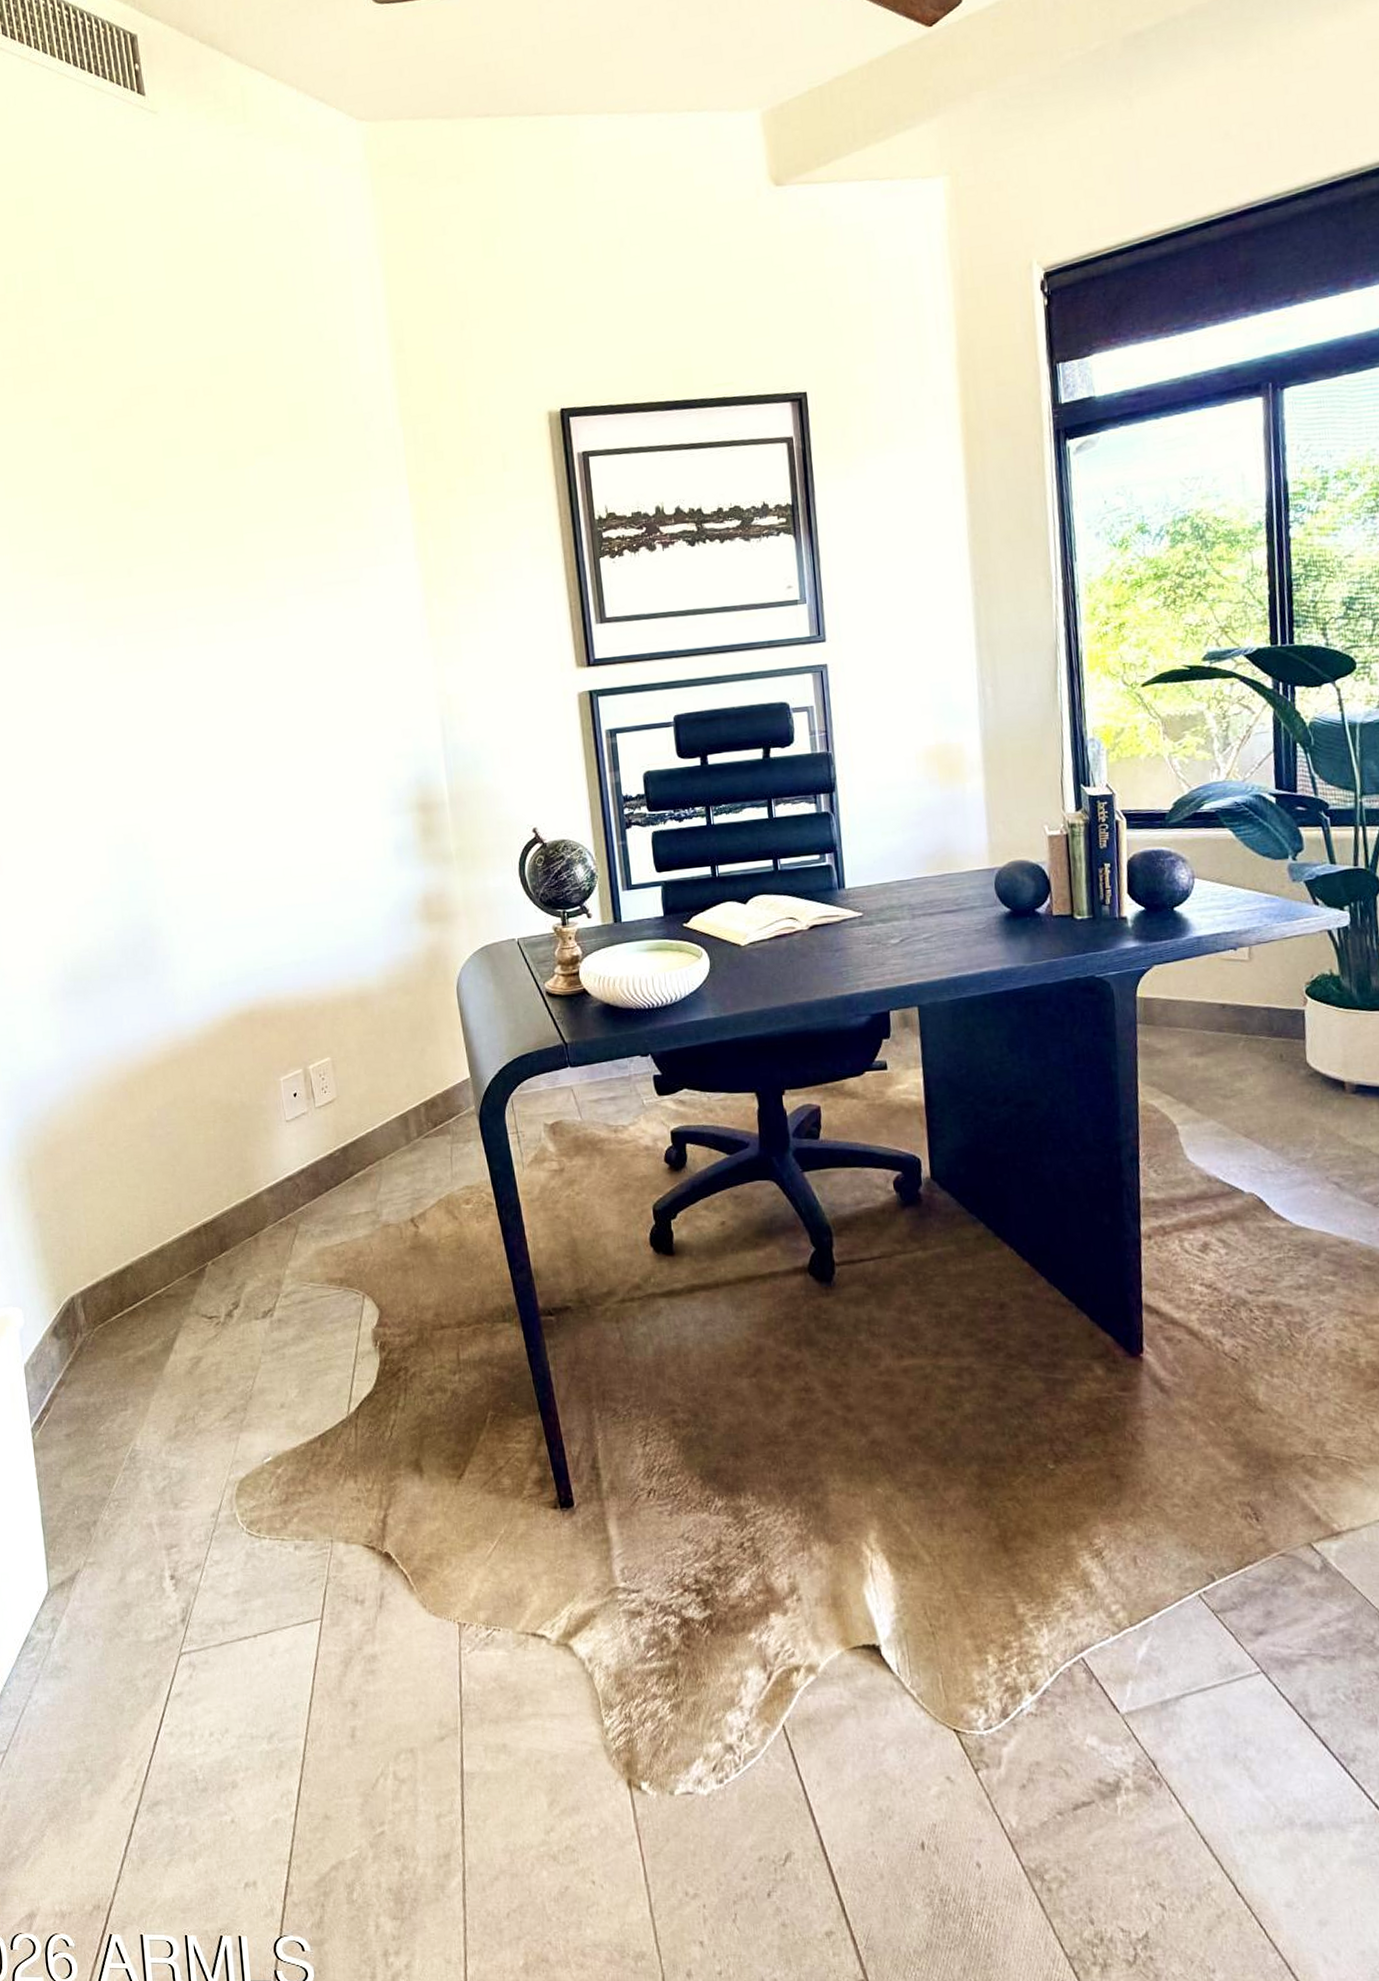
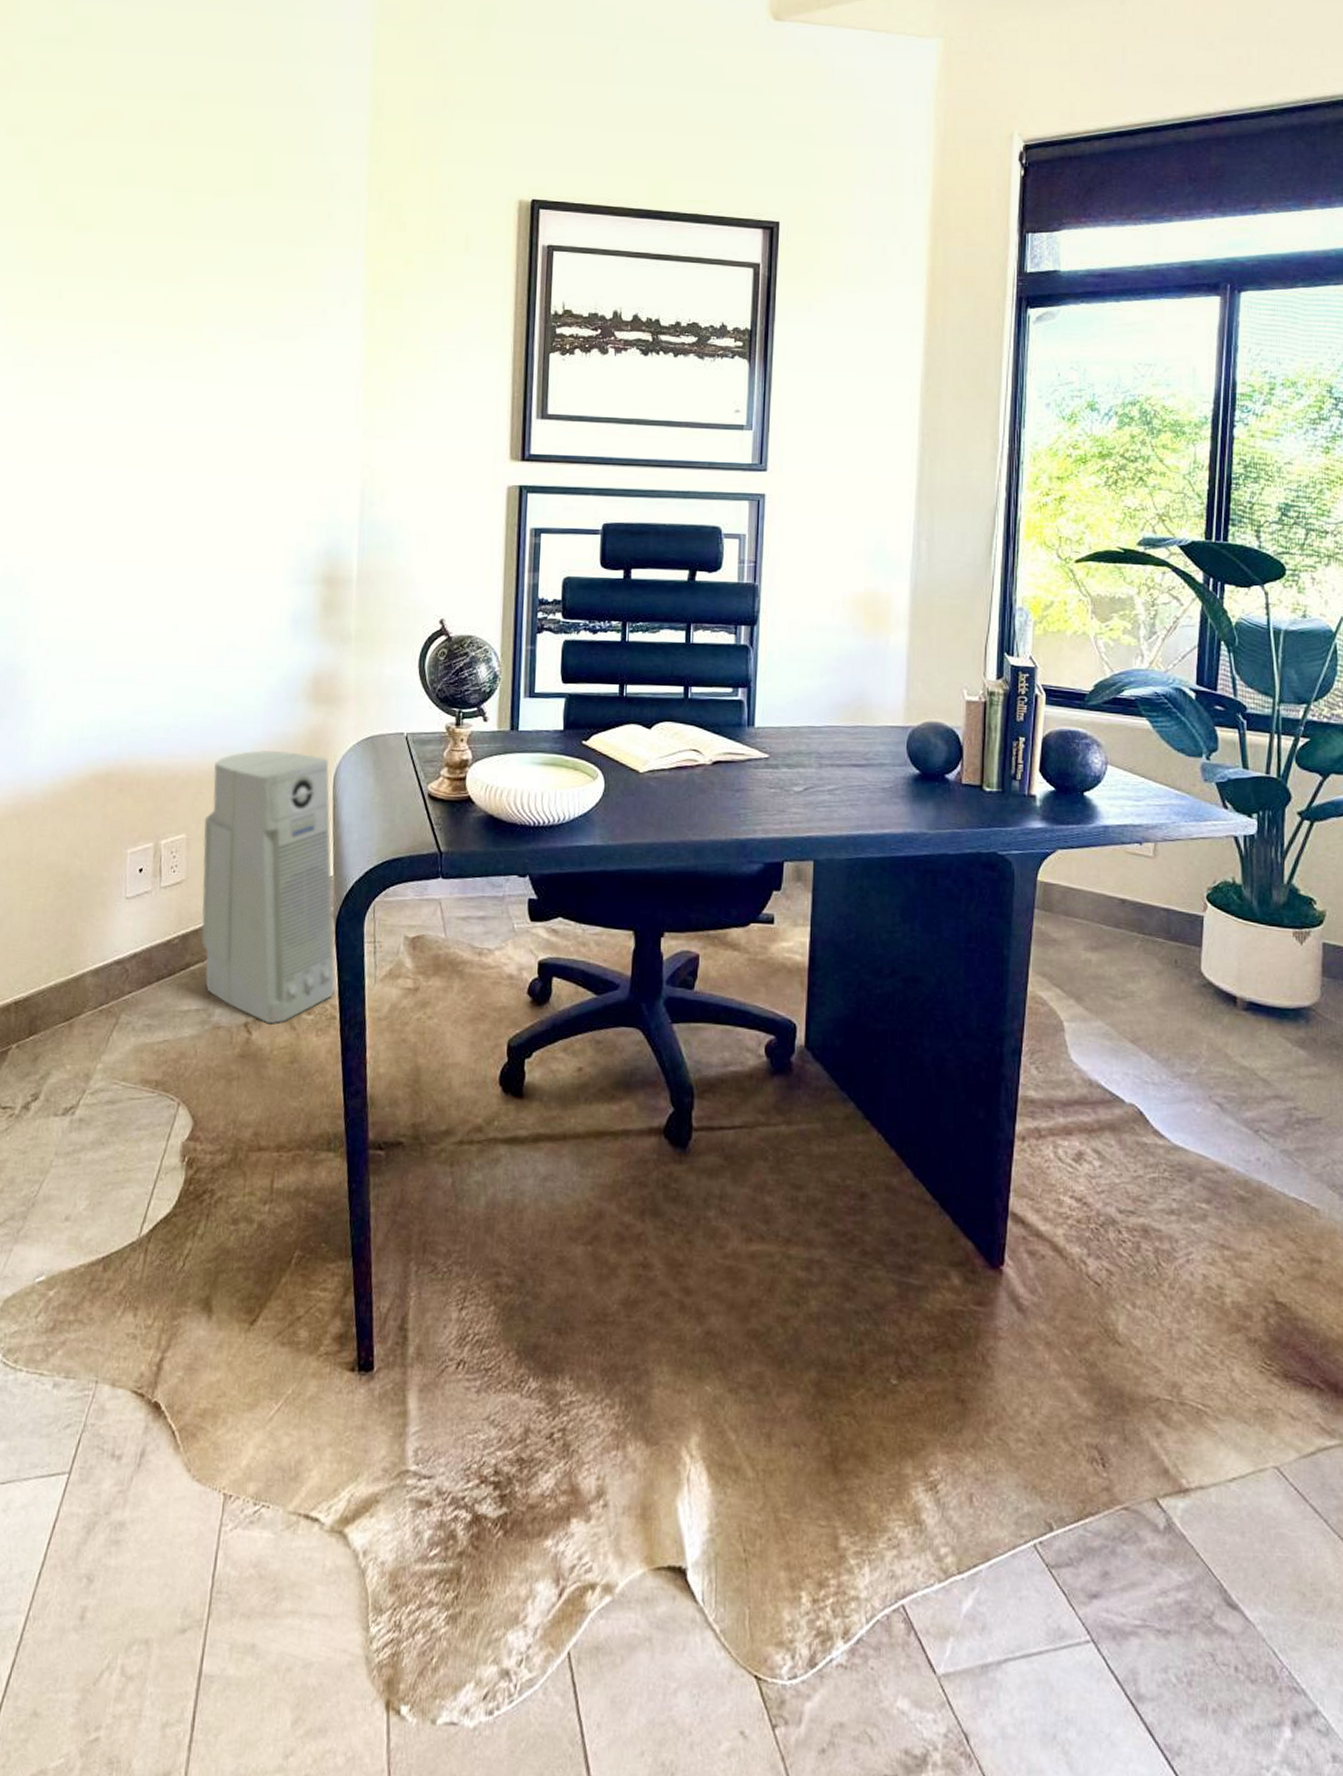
air purifier: none [344,970,488,1217] -> present [201,749,335,1025]

